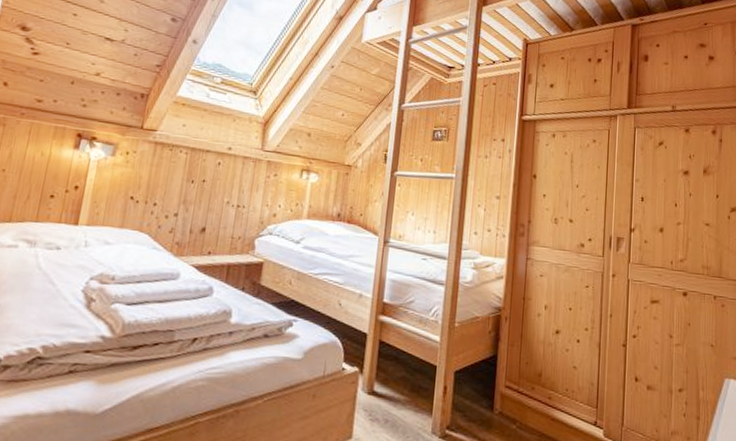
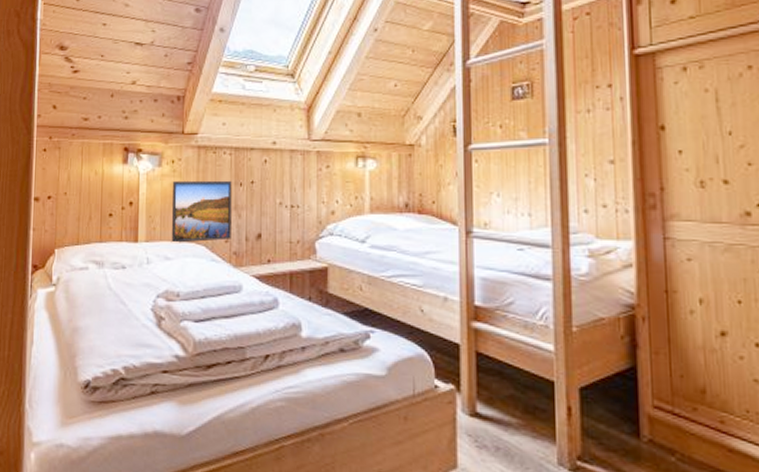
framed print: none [113,171,184,231] -> present [171,180,232,243]

